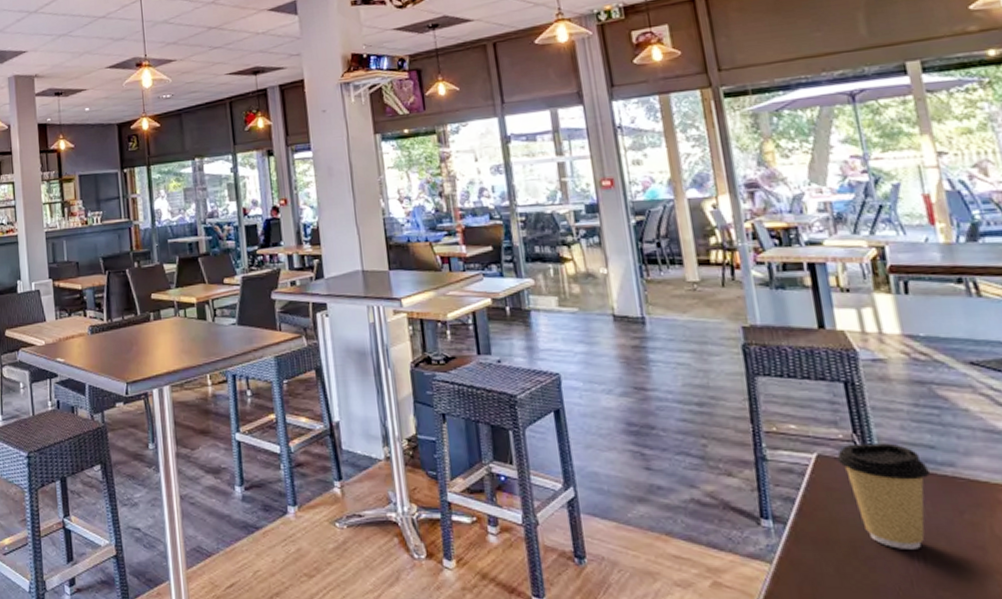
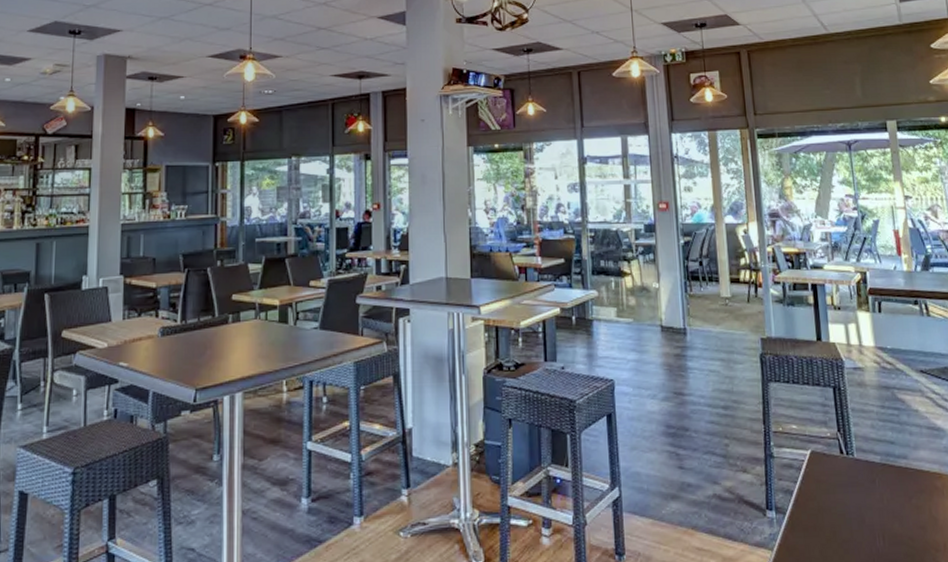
coffee cup: present [836,443,930,549] -> none [825,439,890,532]

